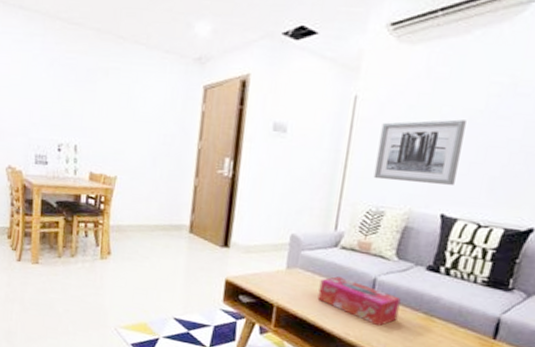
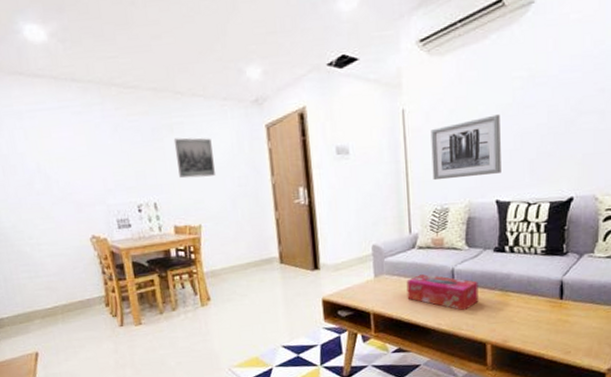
wall art: none [105,83,145,129] -> present [173,138,215,179]

